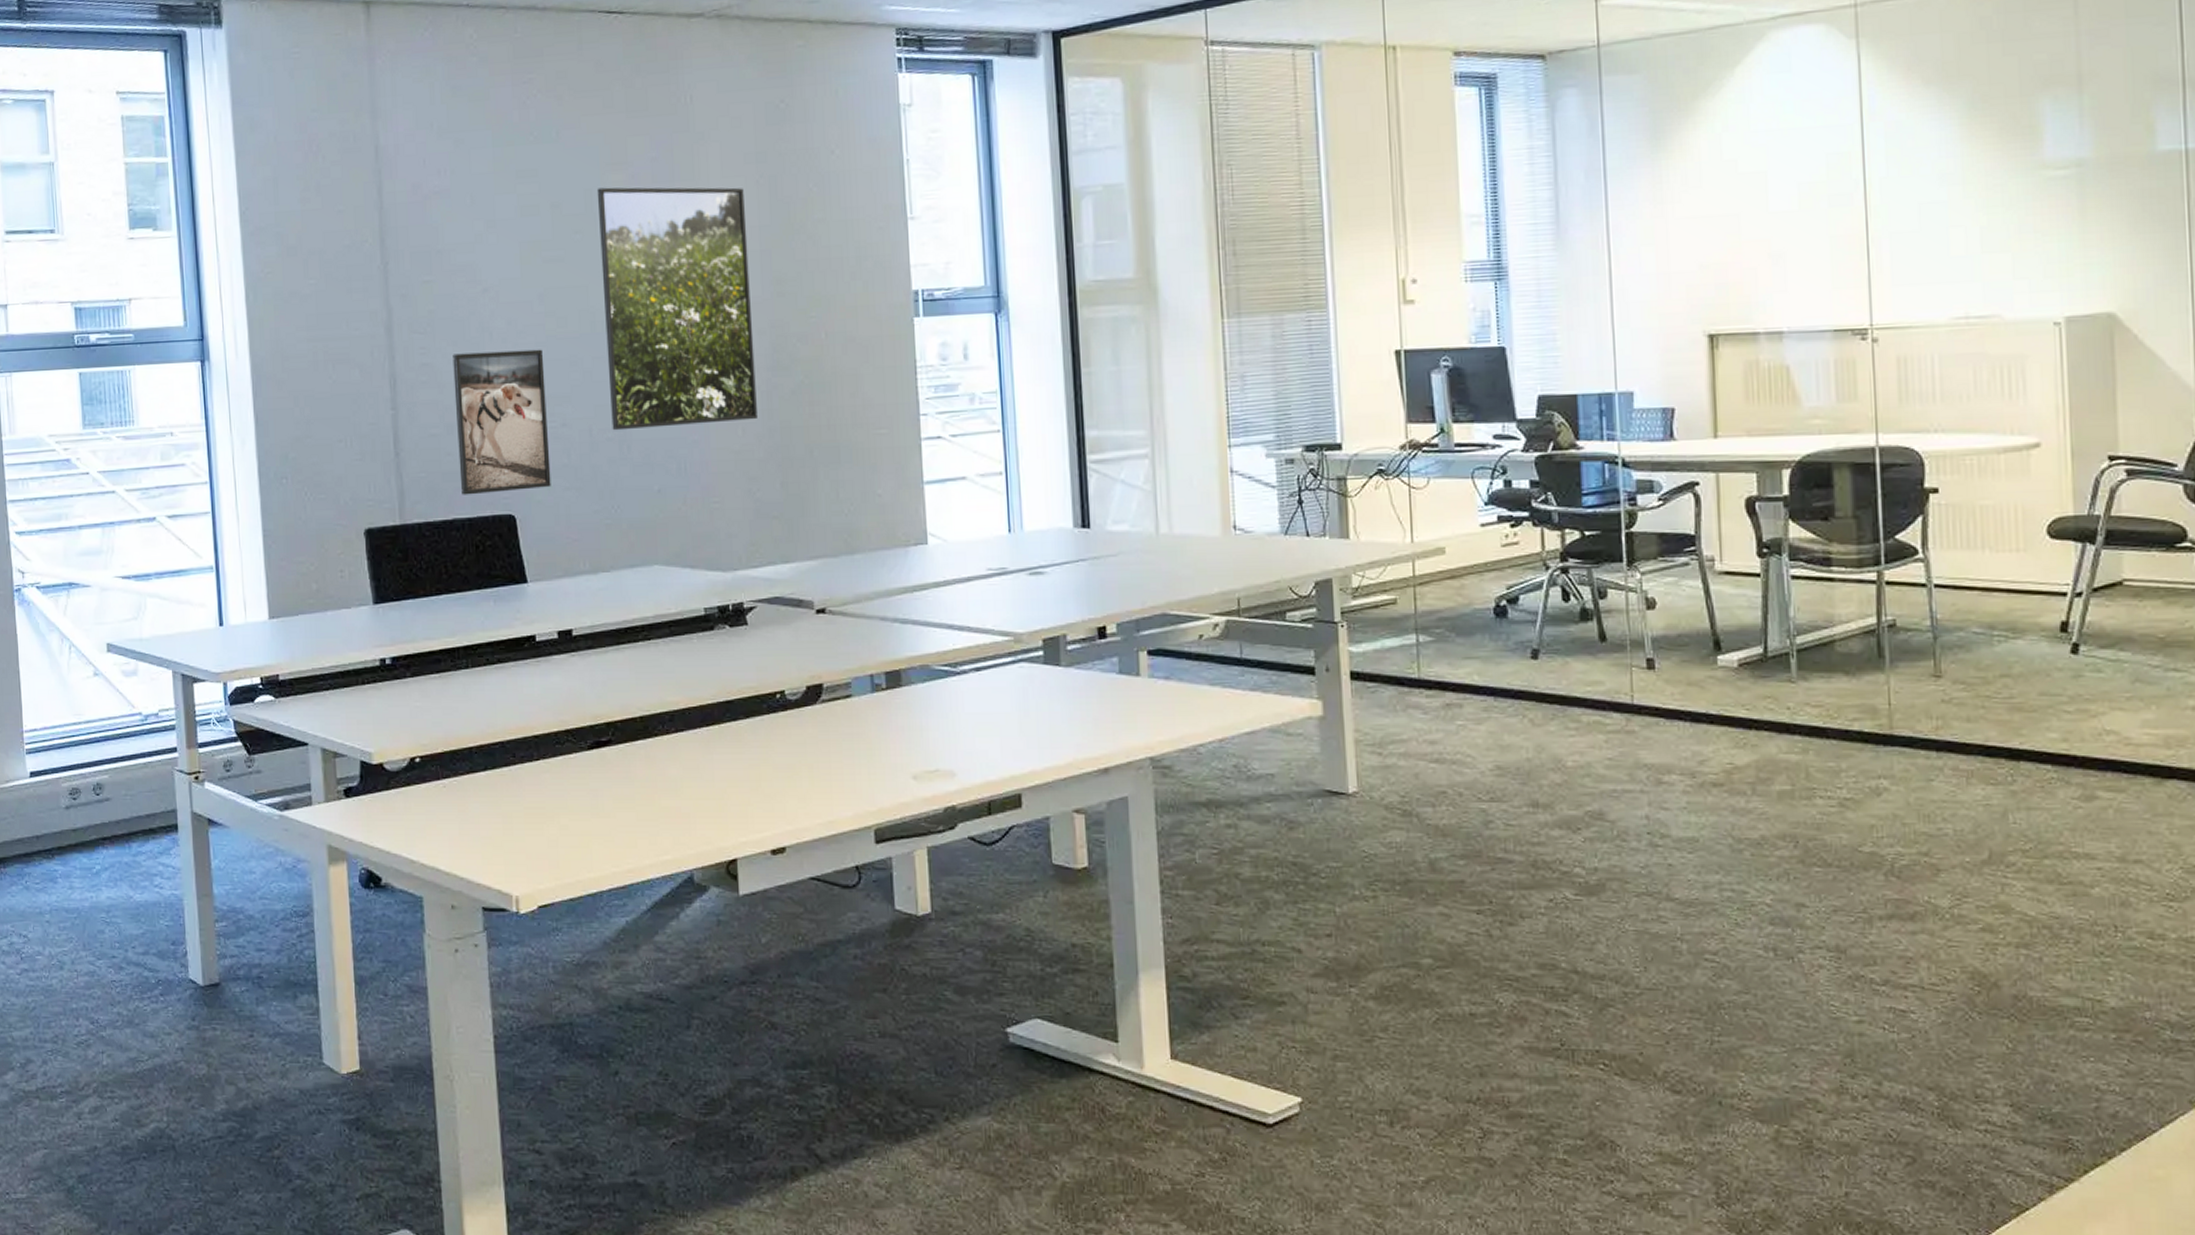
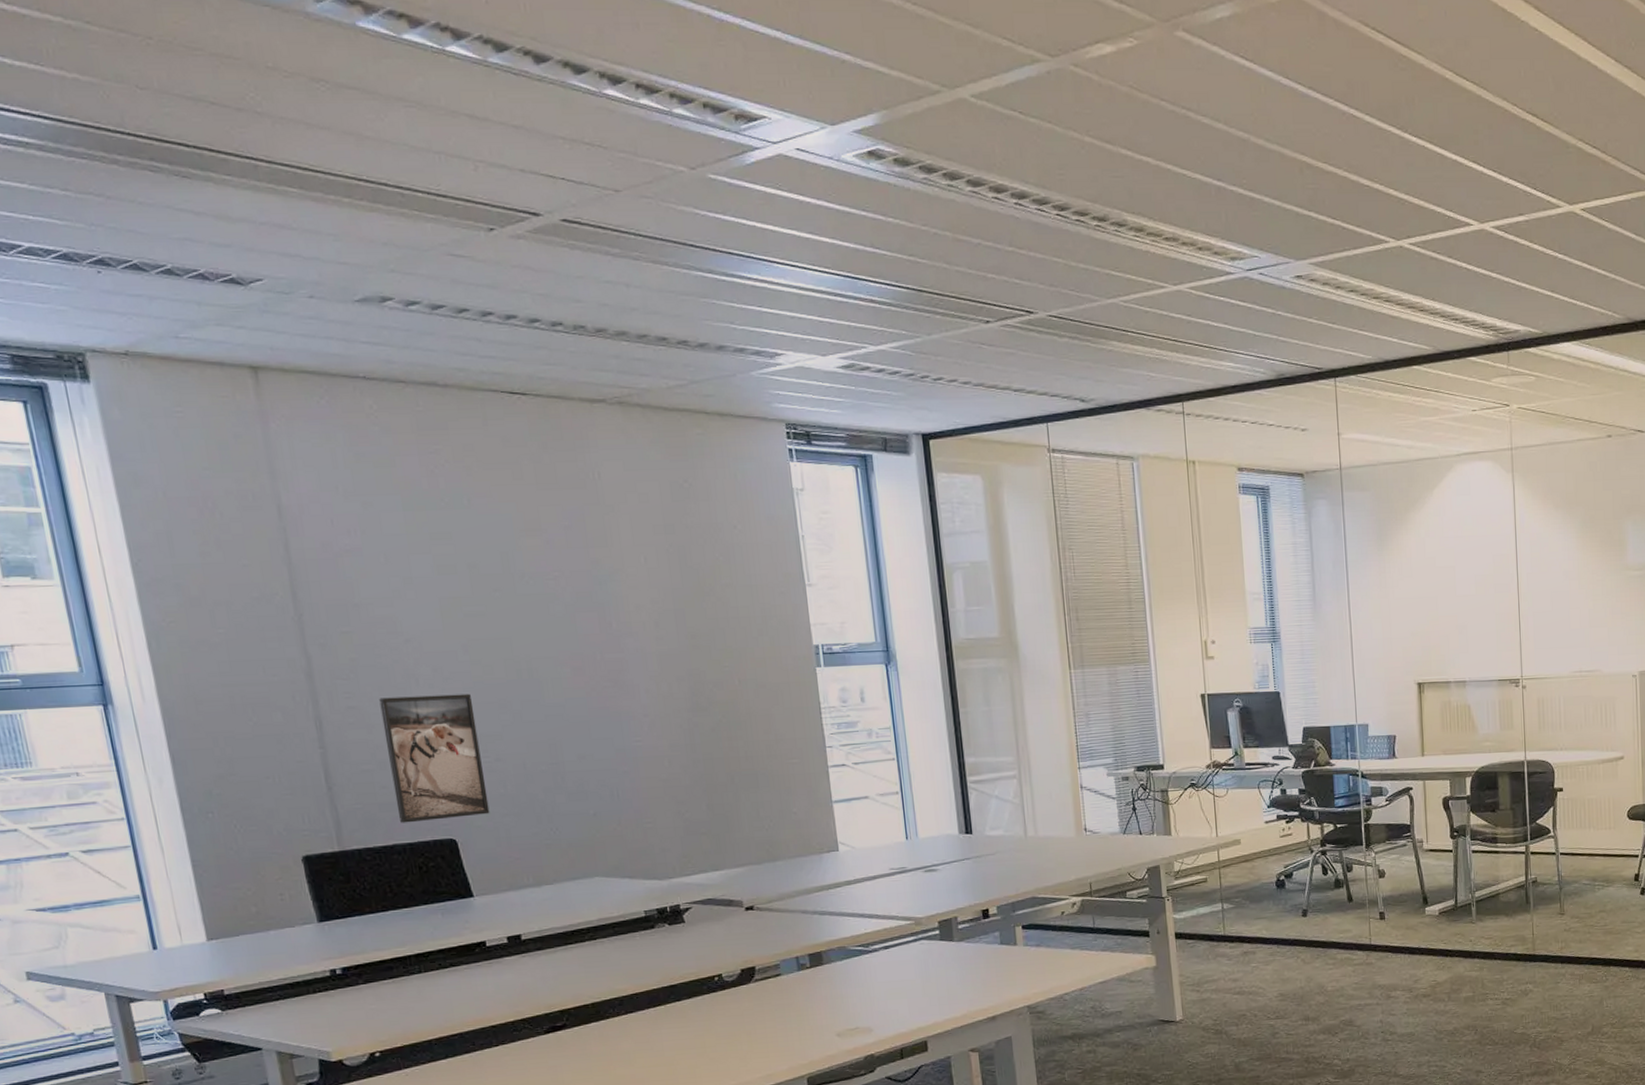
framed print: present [597,187,757,431] -> none [513,551,682,764]

